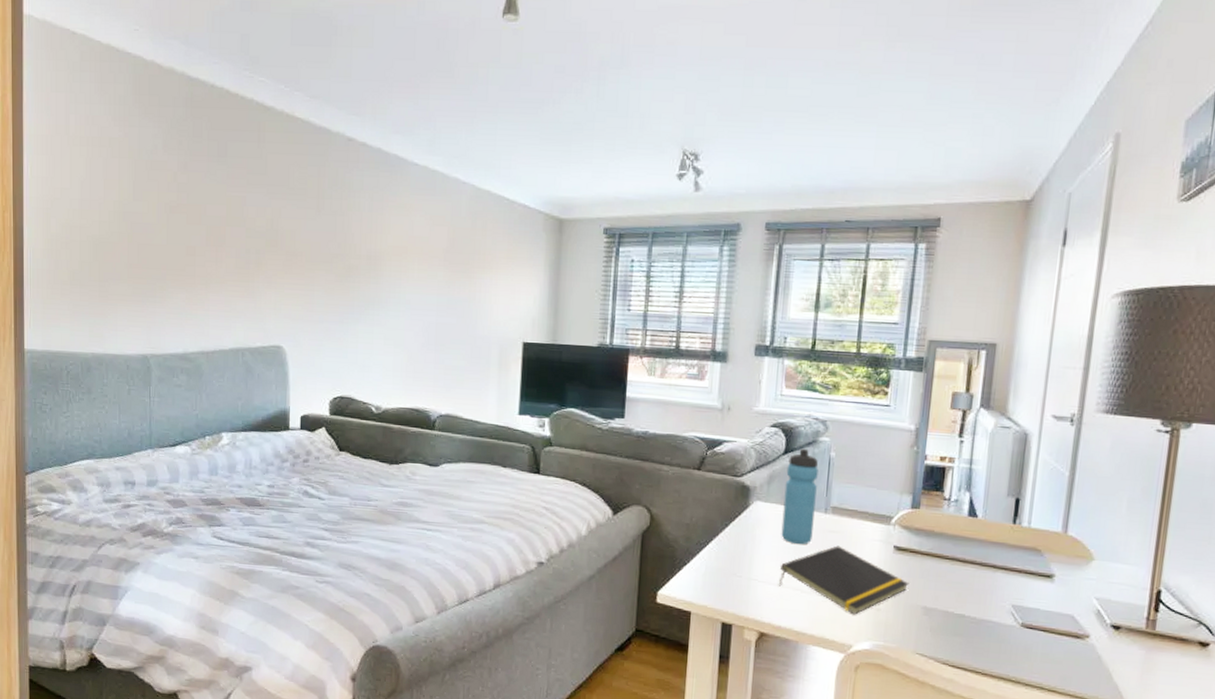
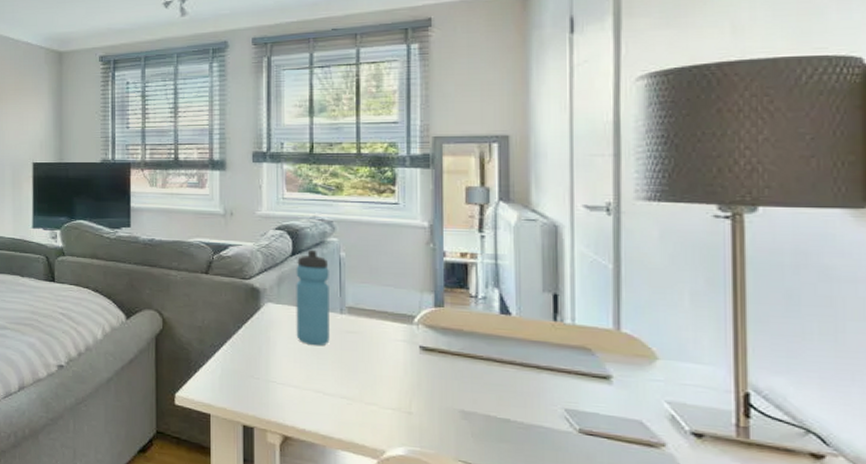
notepad: present [778,545,909,615] -> none [298,346,442,419]

